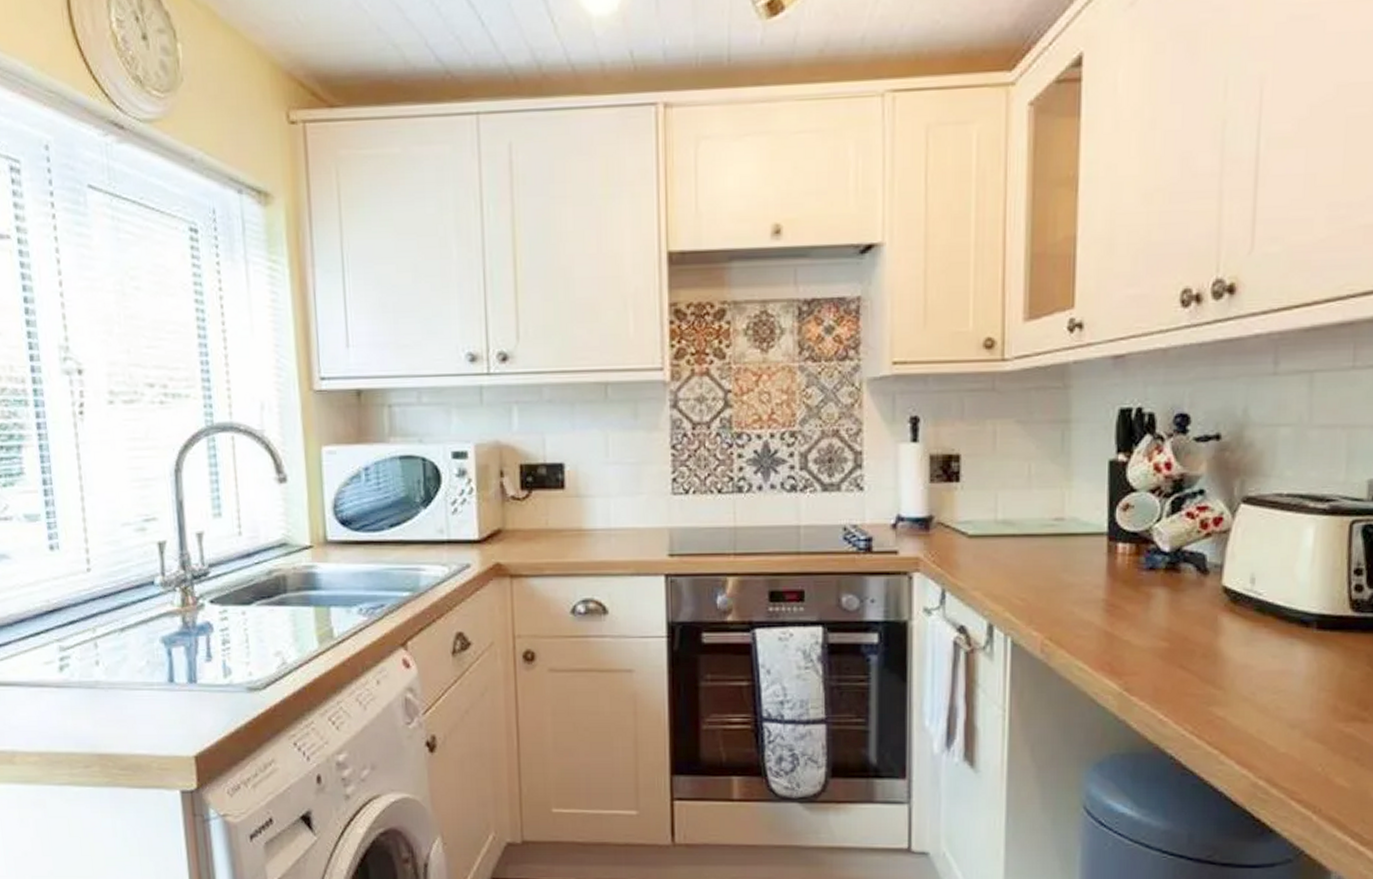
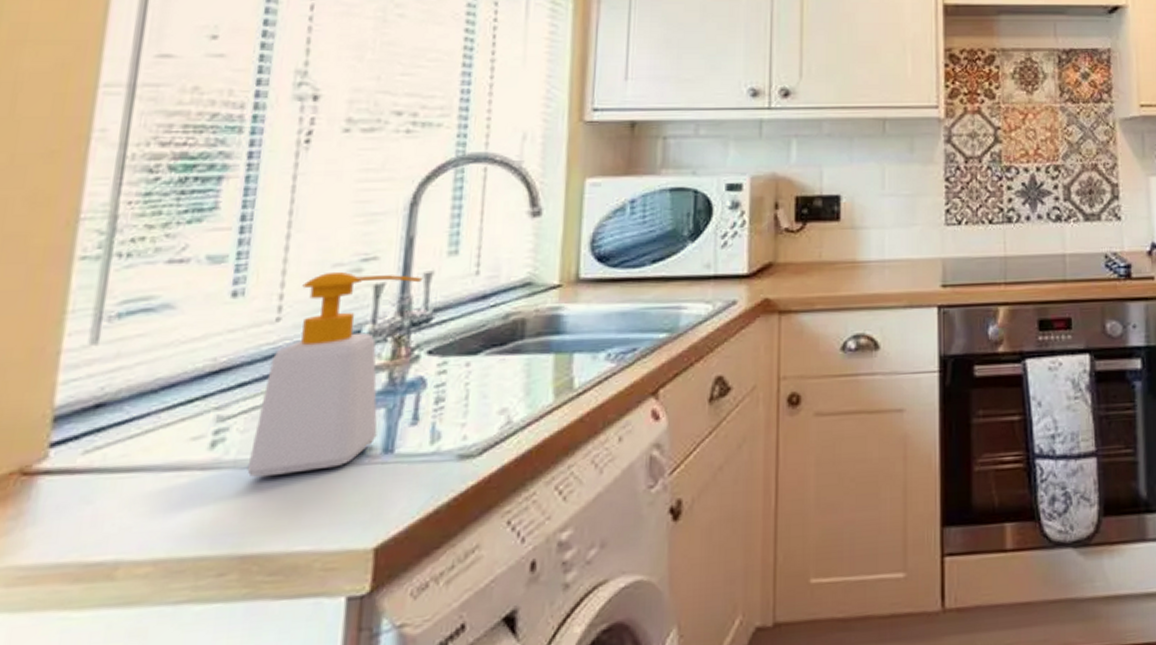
soap bottle: none [89,530,196,696] -> present [247,271,423,478]

